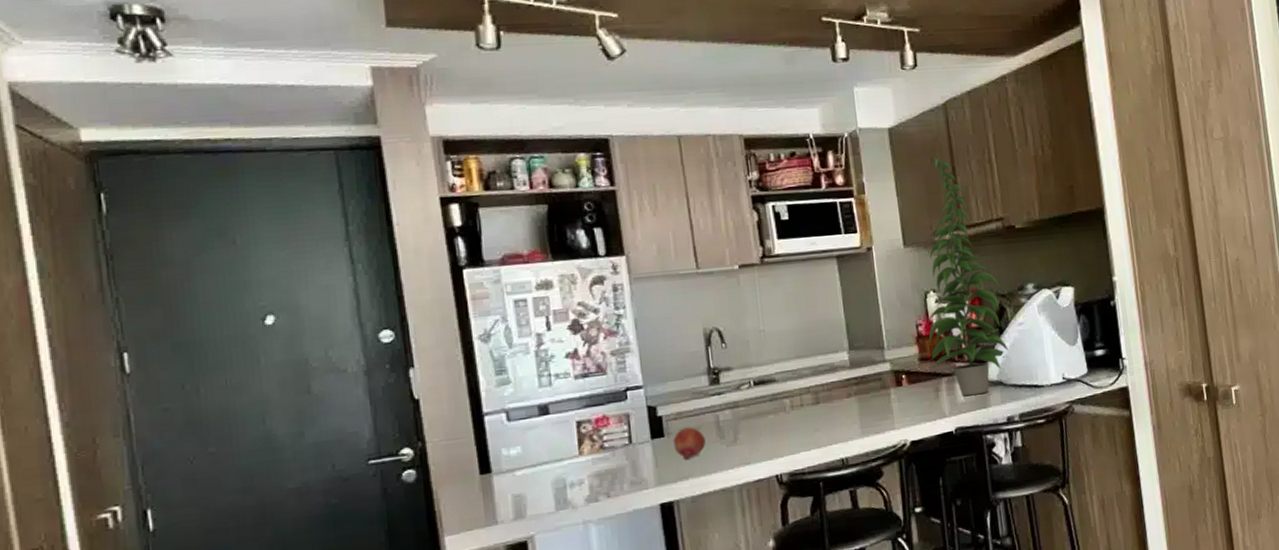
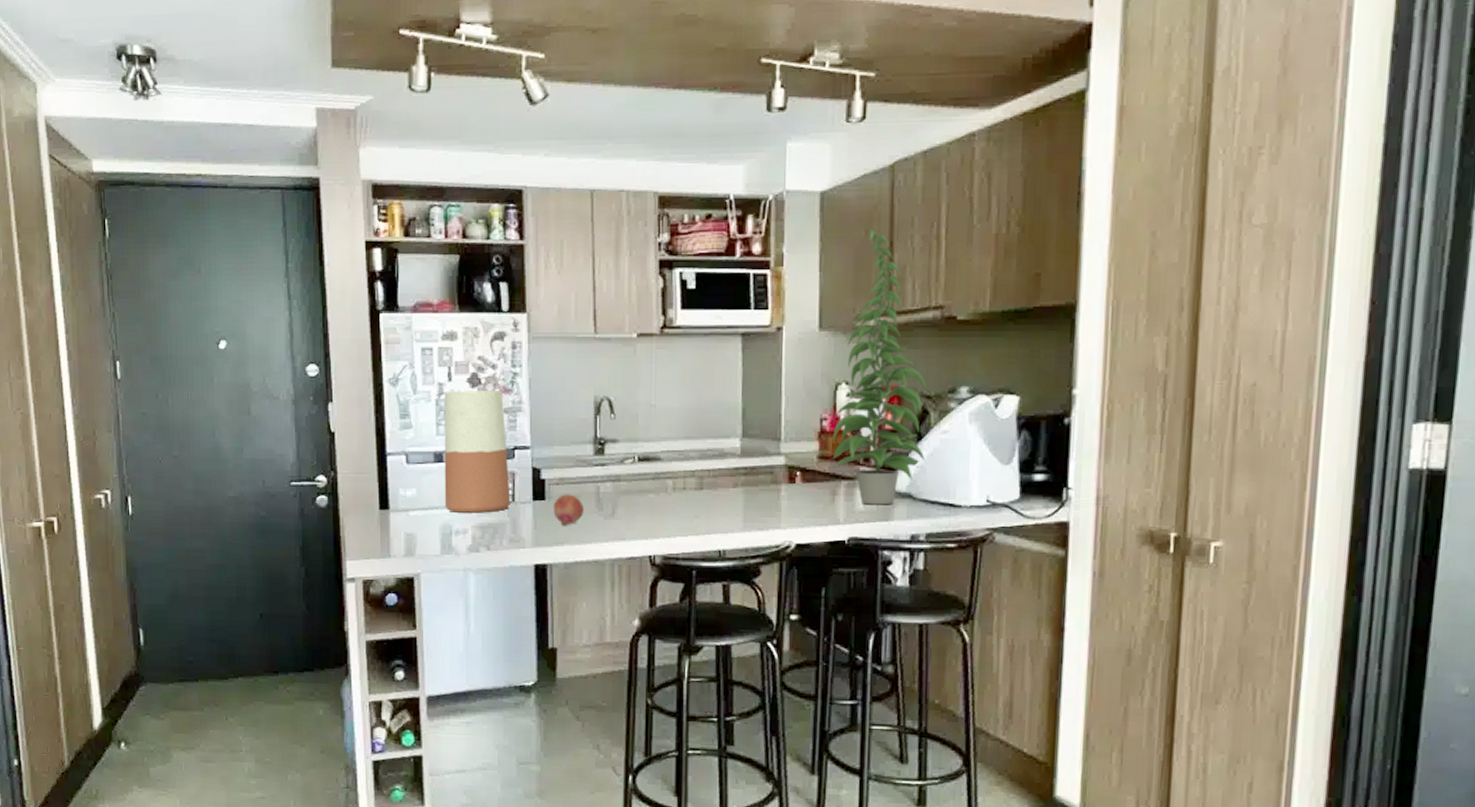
vase: none [543,333,628,465] -> present [444,389,511,513]

